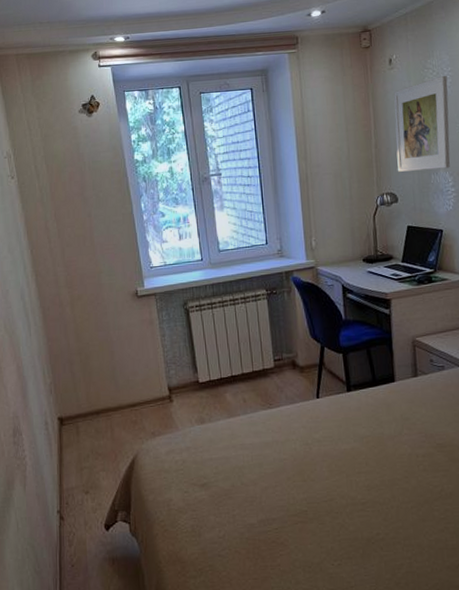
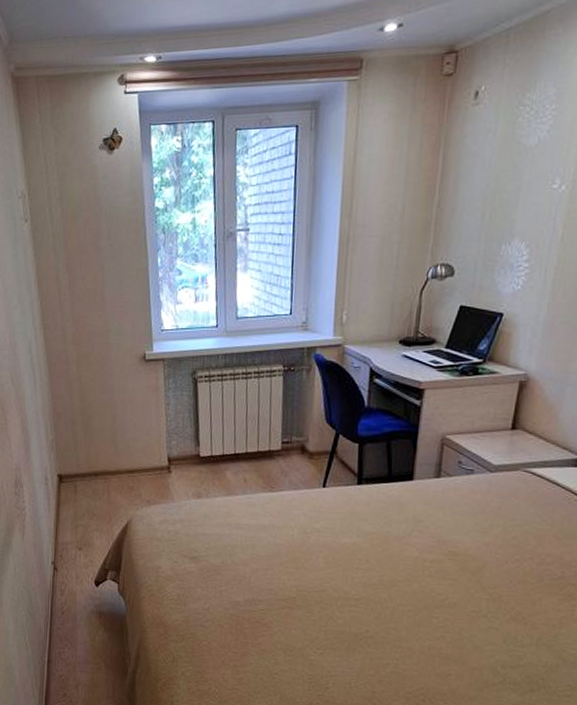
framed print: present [393,75,450,172] -> none [460,115,549,239]

